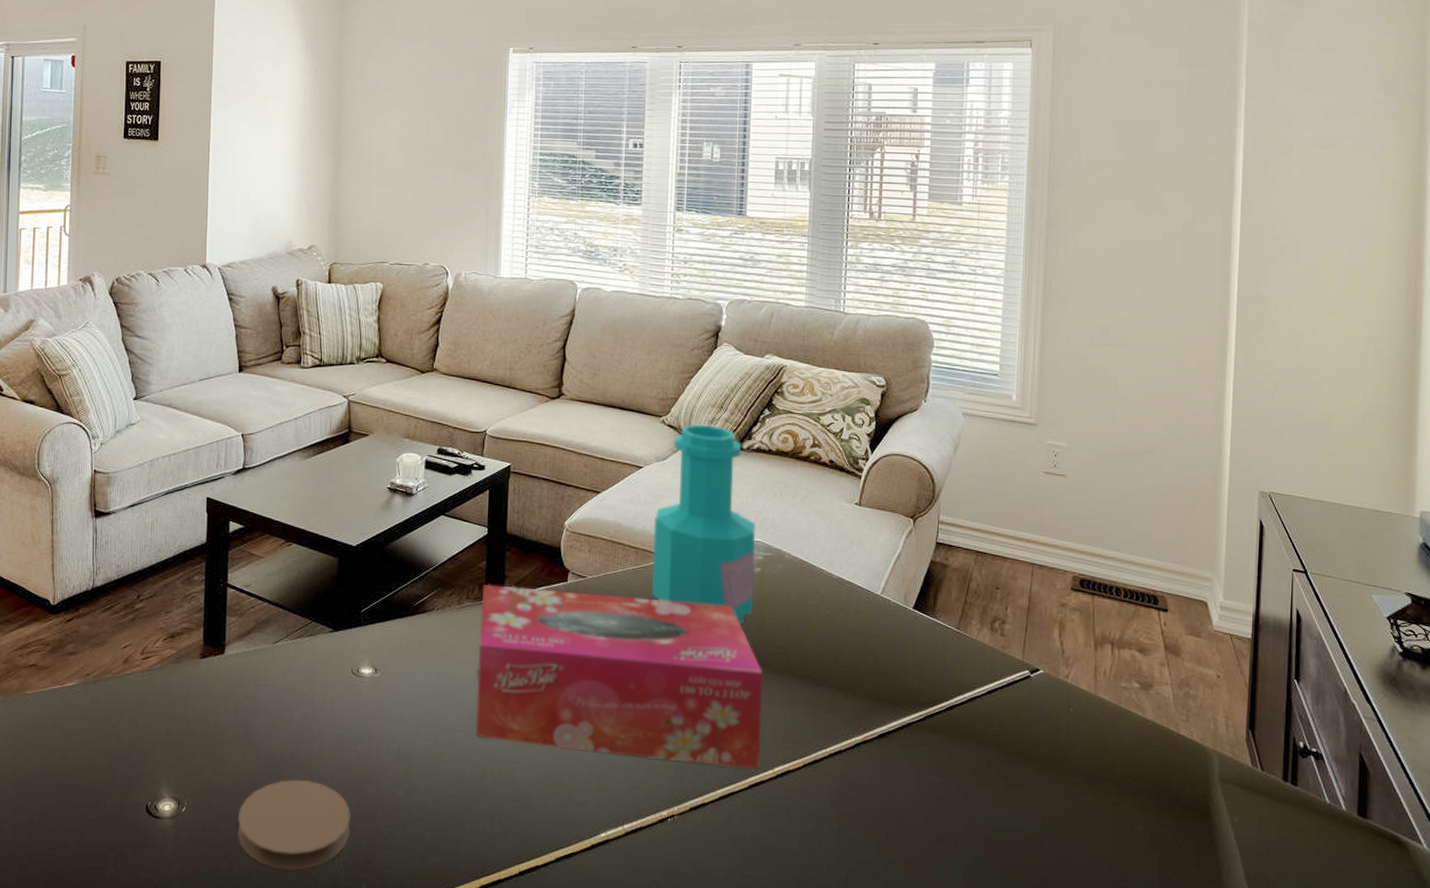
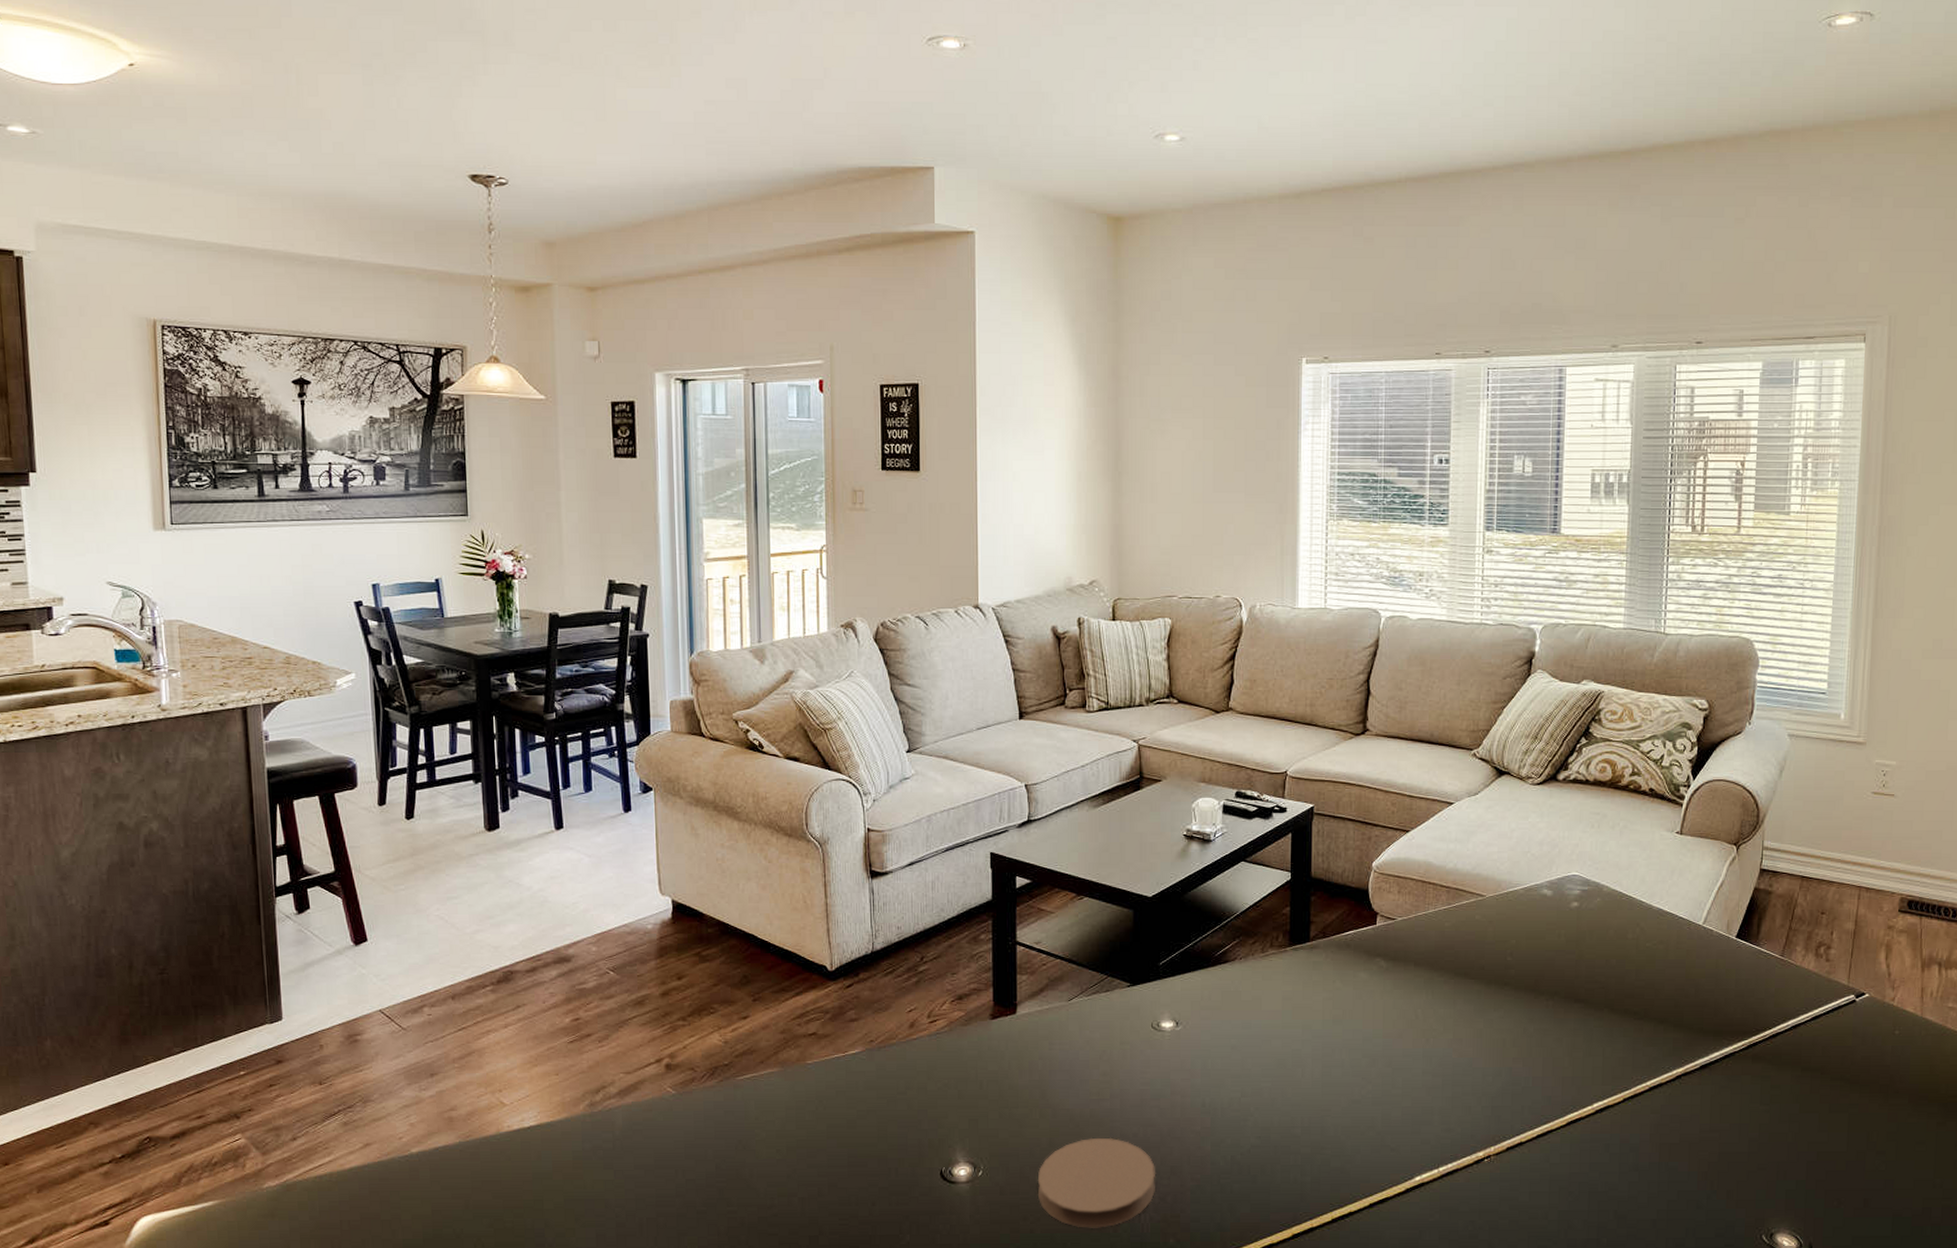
tissue box: present [476,584,763,770] -> none [1284,930,1581,1106]
bottle: present [651,424,755,625] -> none [1464,756,1572,961]

